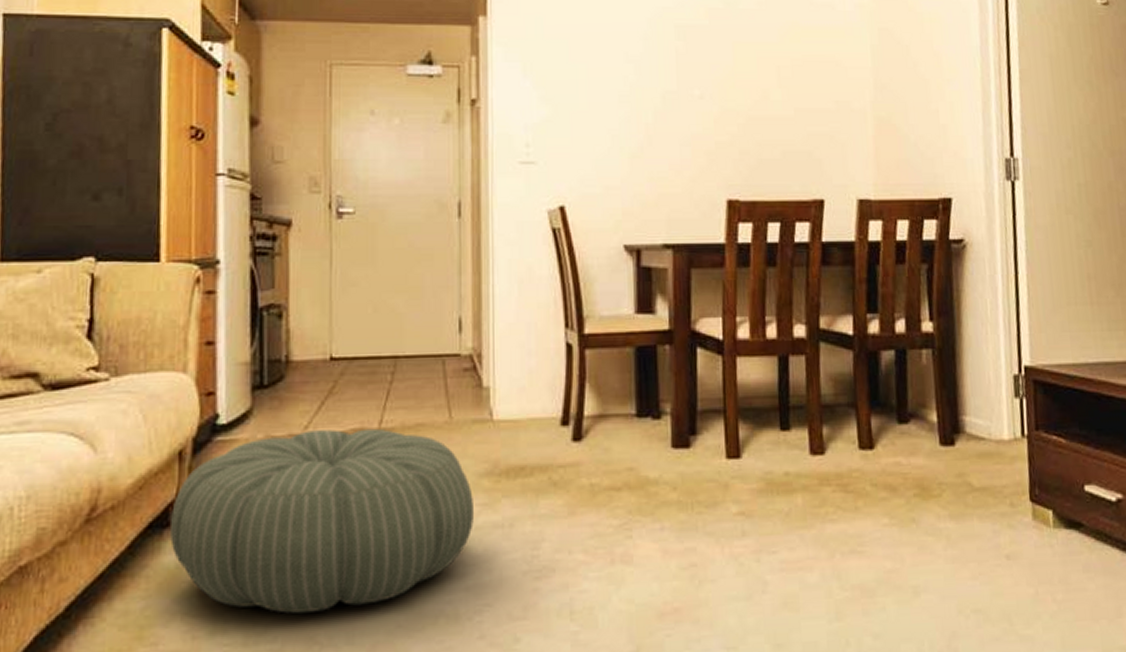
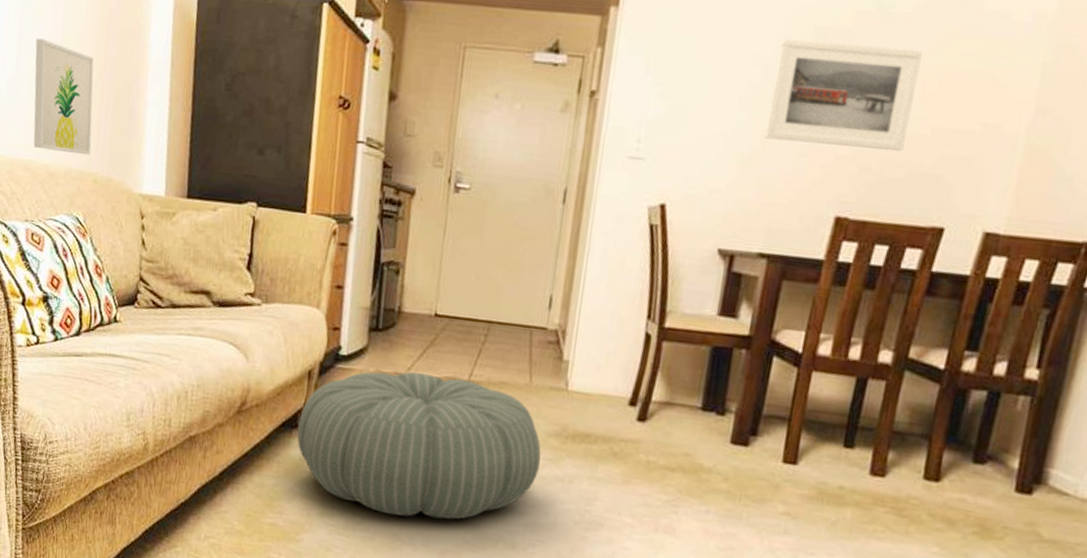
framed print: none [646,38,774,133] -> present [764,39,922,152]

